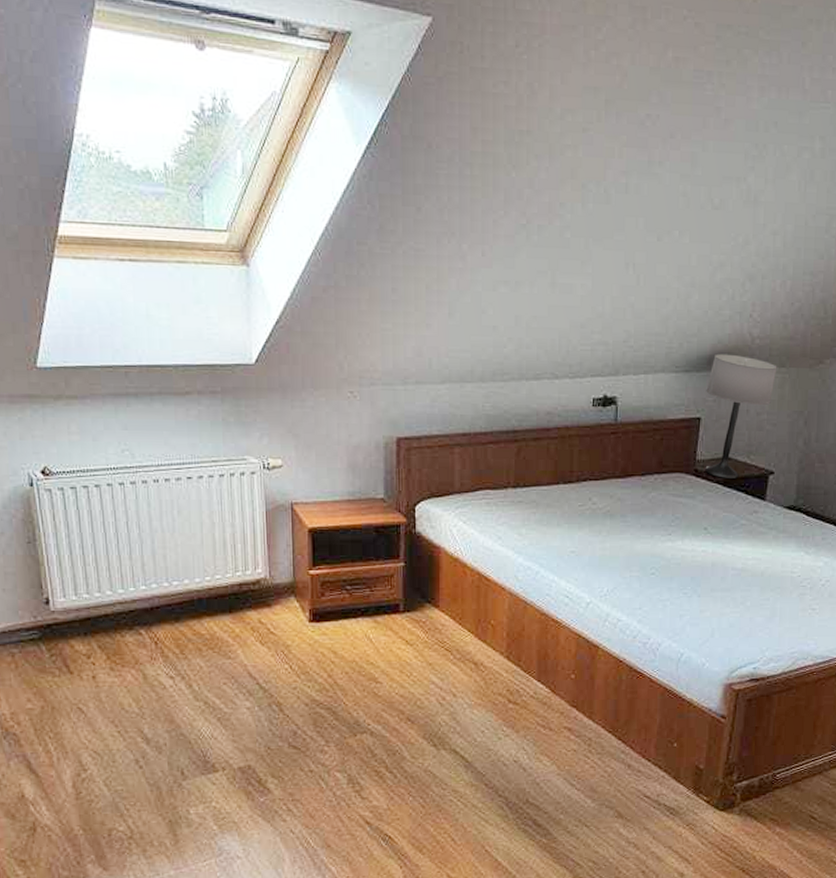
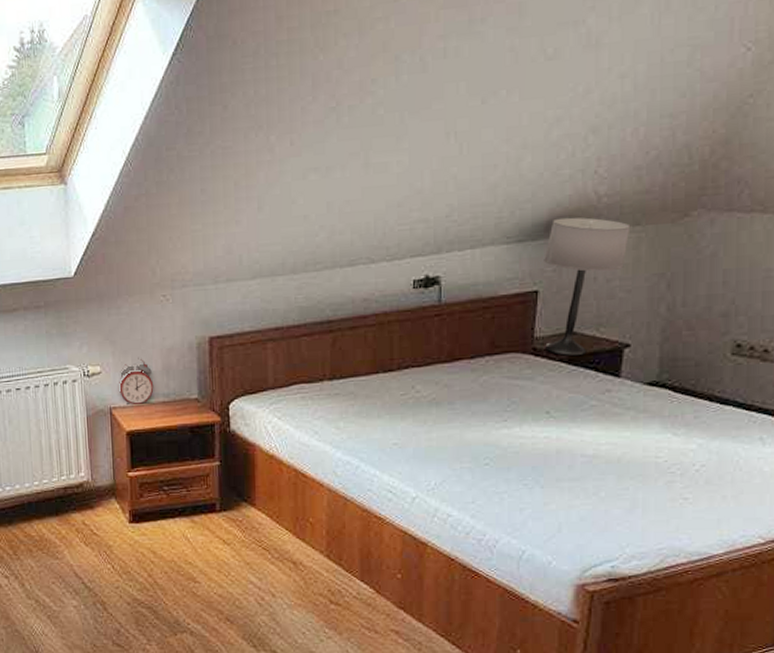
alarm clock: none [301,452,339,502] -> present [119,357,154,406]

